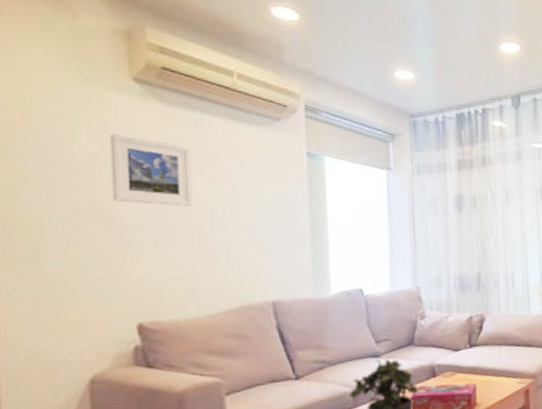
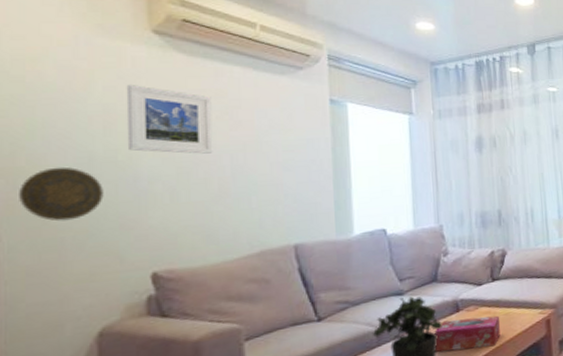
decorative plate: none [14,216,91,270] -> present [19,166,104,222]

